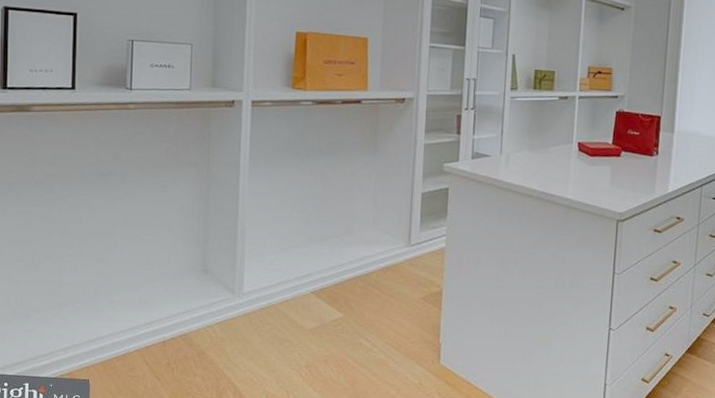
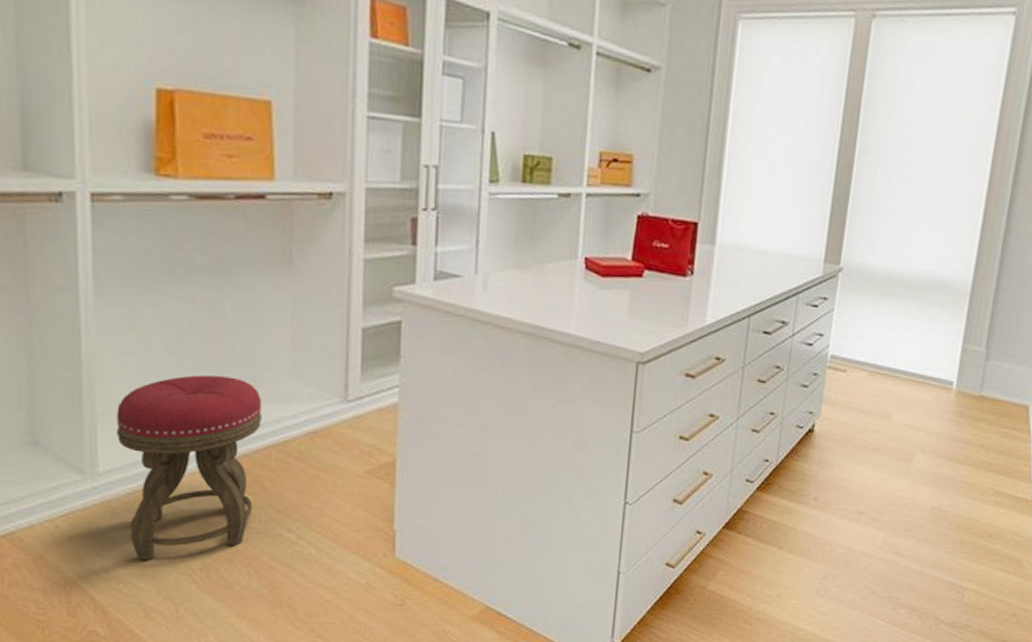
stool: none [257,225,353,359] -> present [117,375,262,561]

